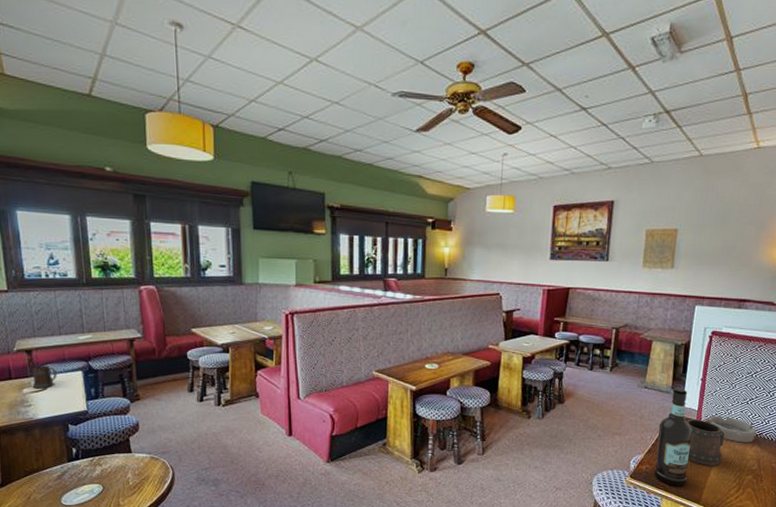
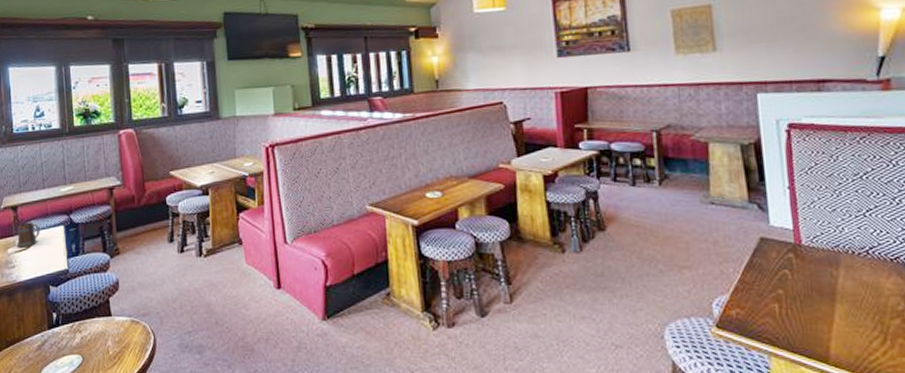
root beer: present [653,388,692,486] -> none [741,201,803,338]
beer mug: present [686,419,725,466] -> none [780,242,847,307]
ashtray: present [704,415,757,443] -> none [806,235,890,272]

